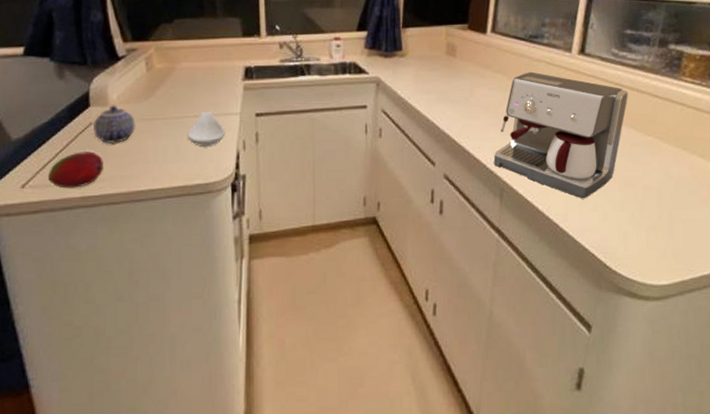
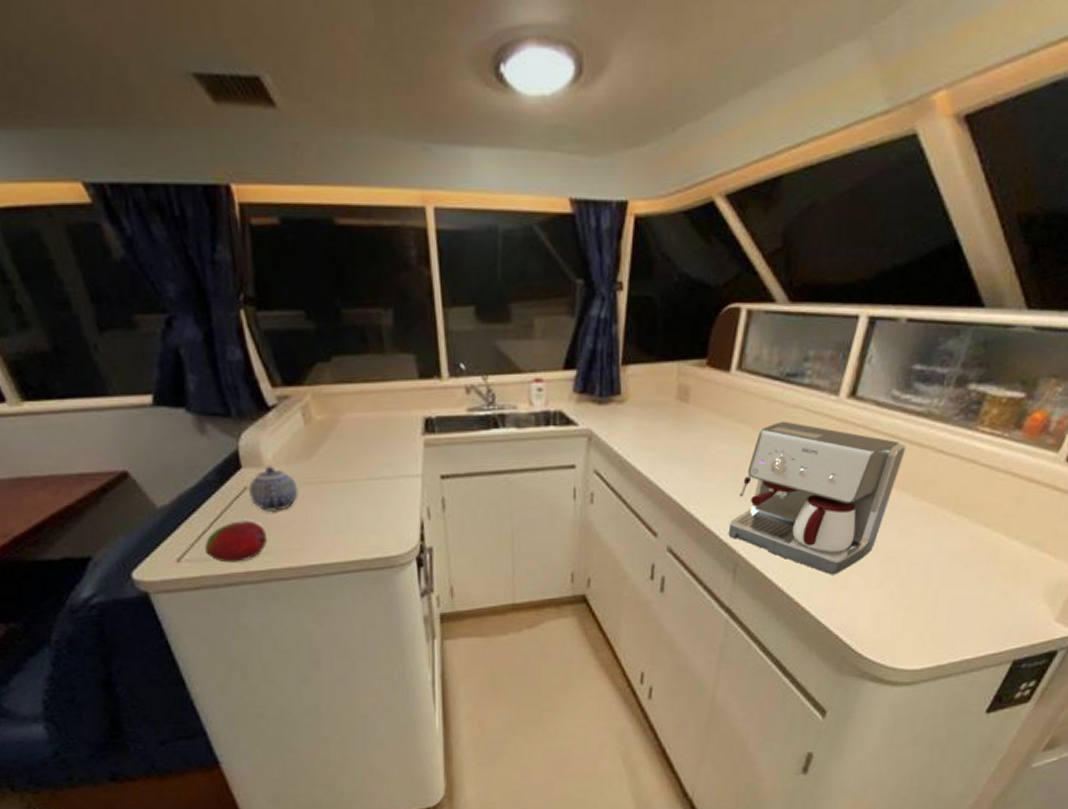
spoon rest: present [187,111,225,146] -> none [360,472,406,515]

